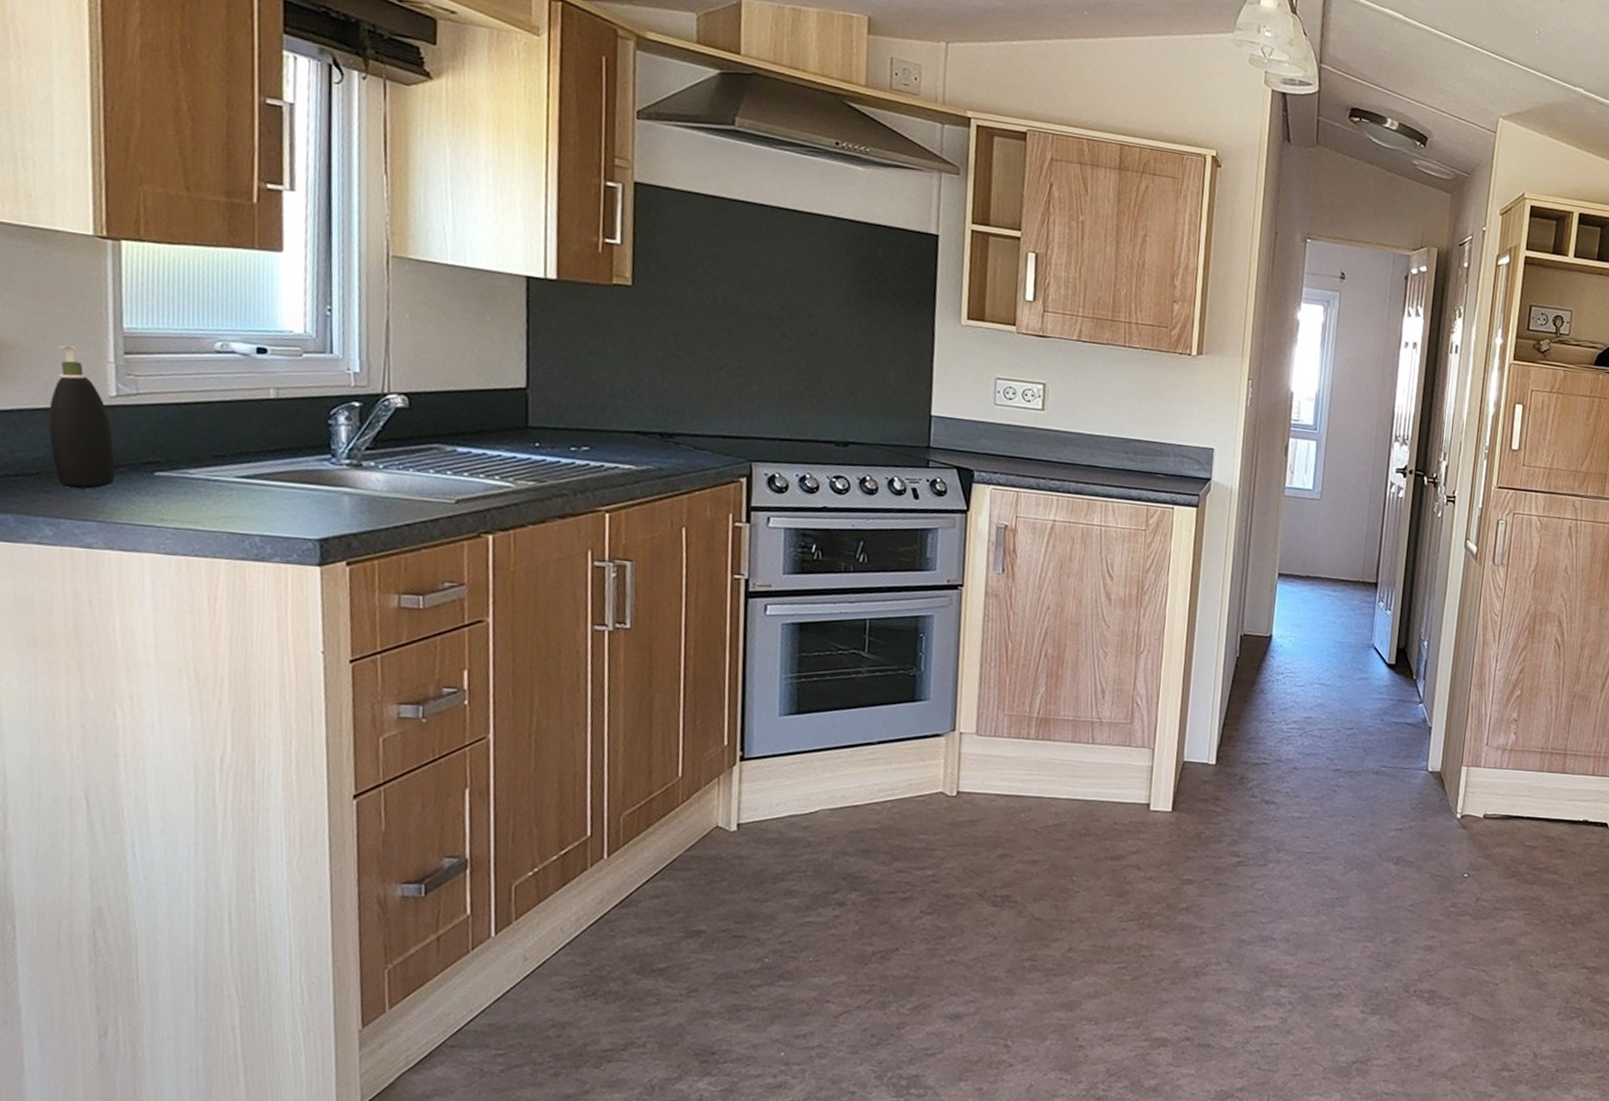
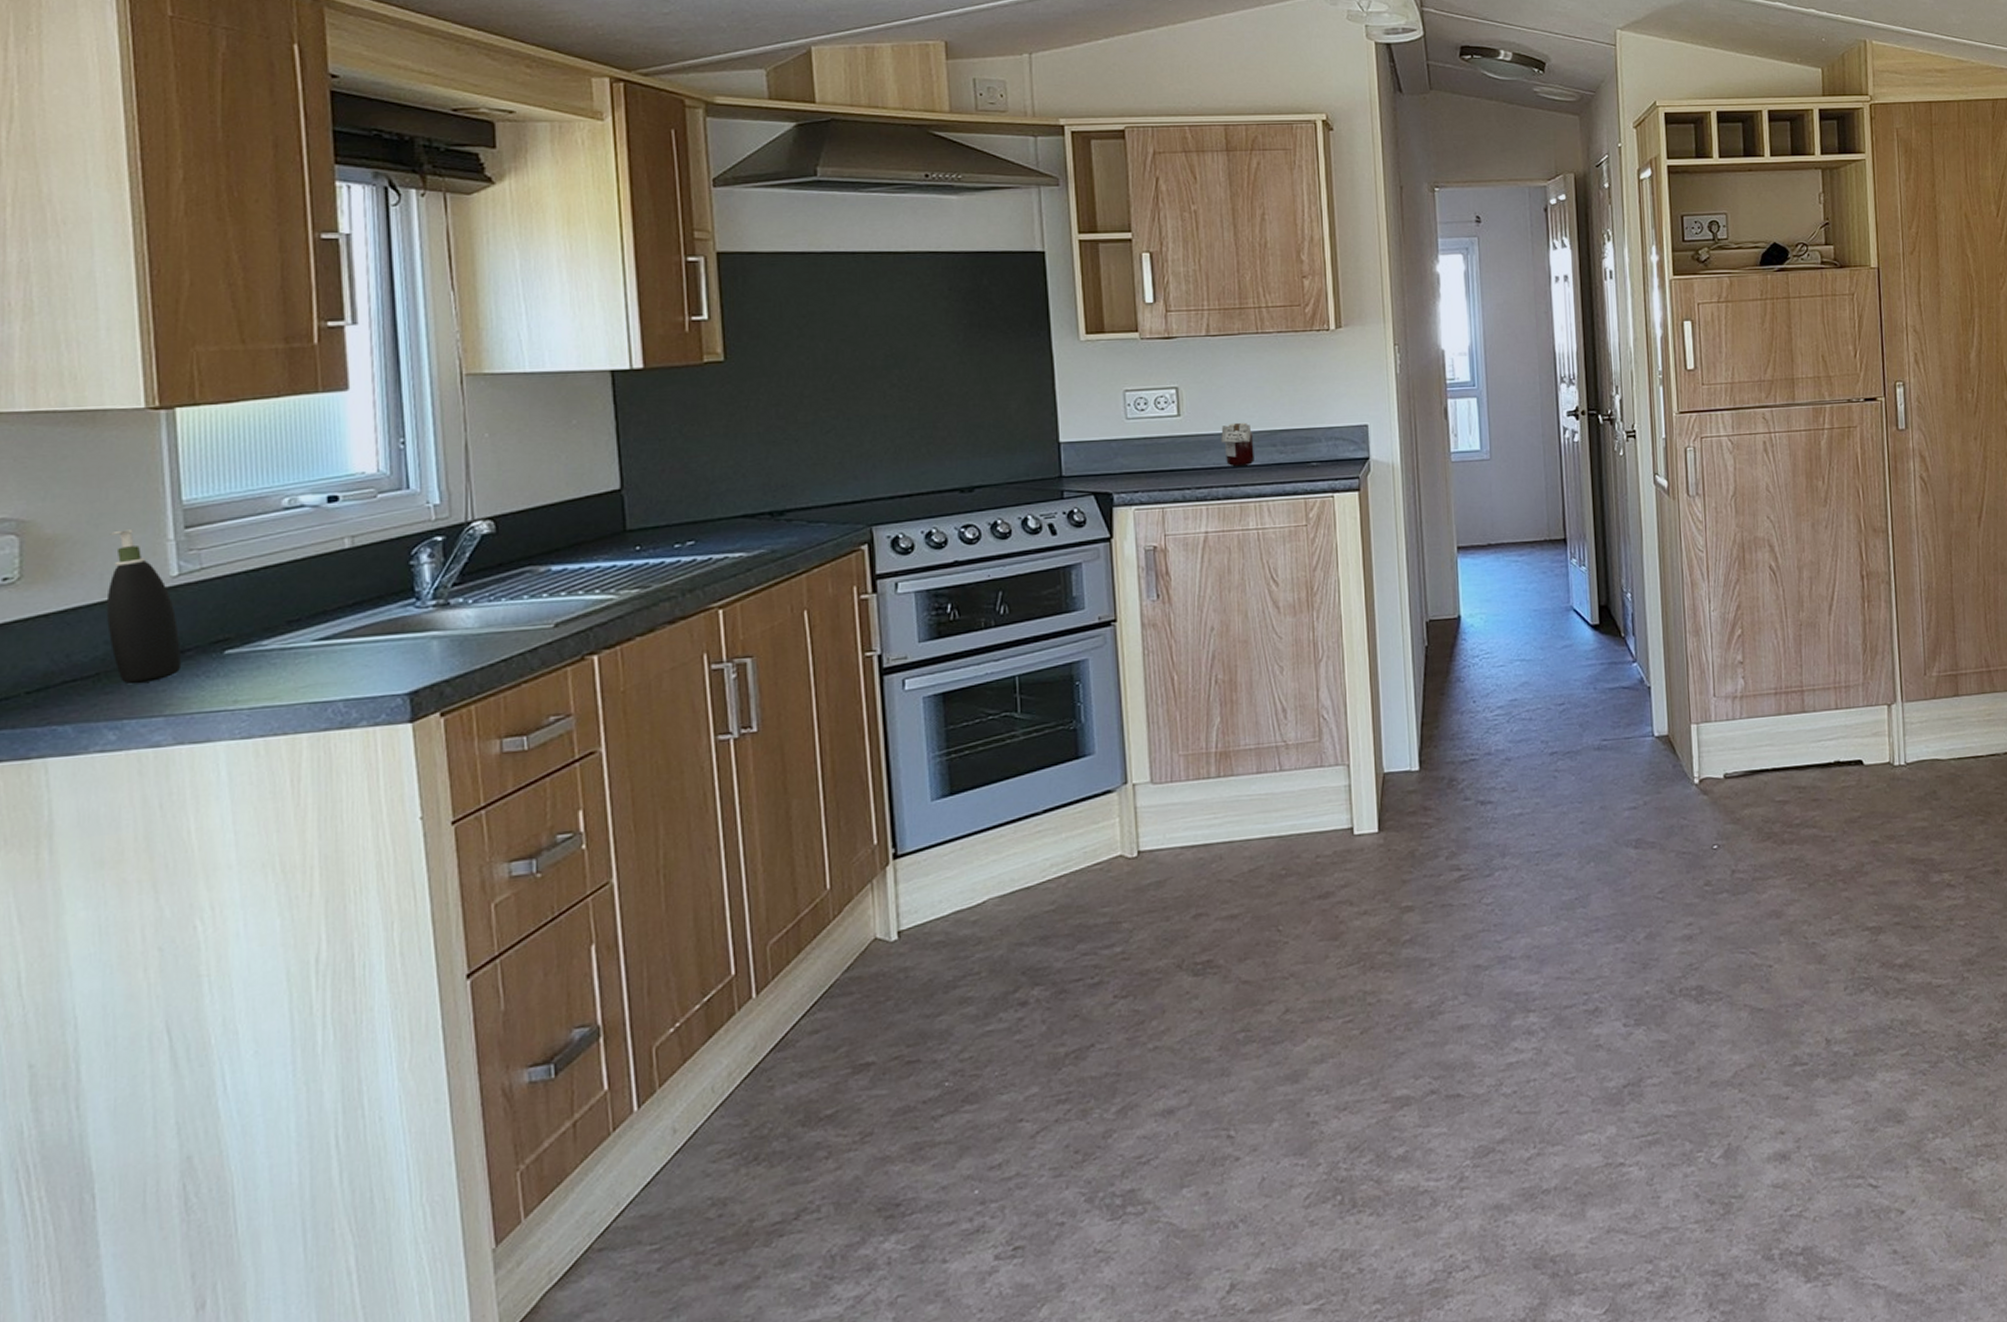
jar: none [1078,425,1109,467] -> present [1221,422,1254,467]

